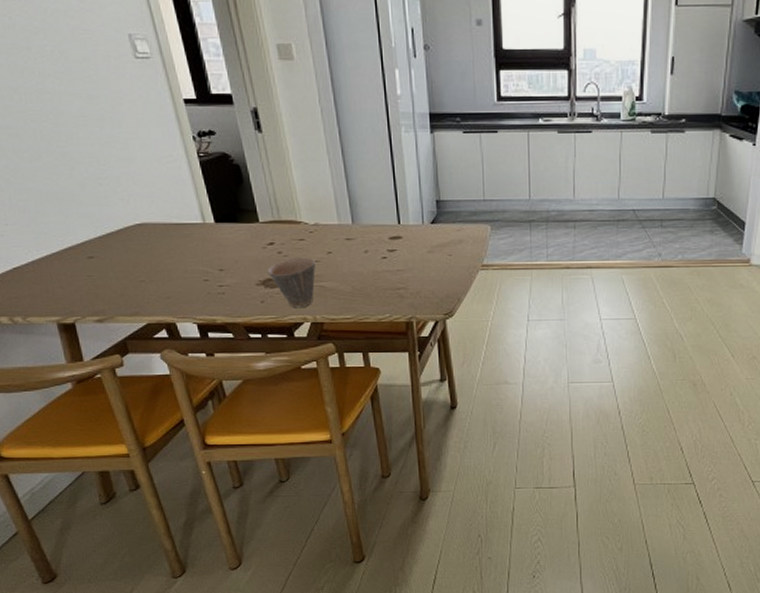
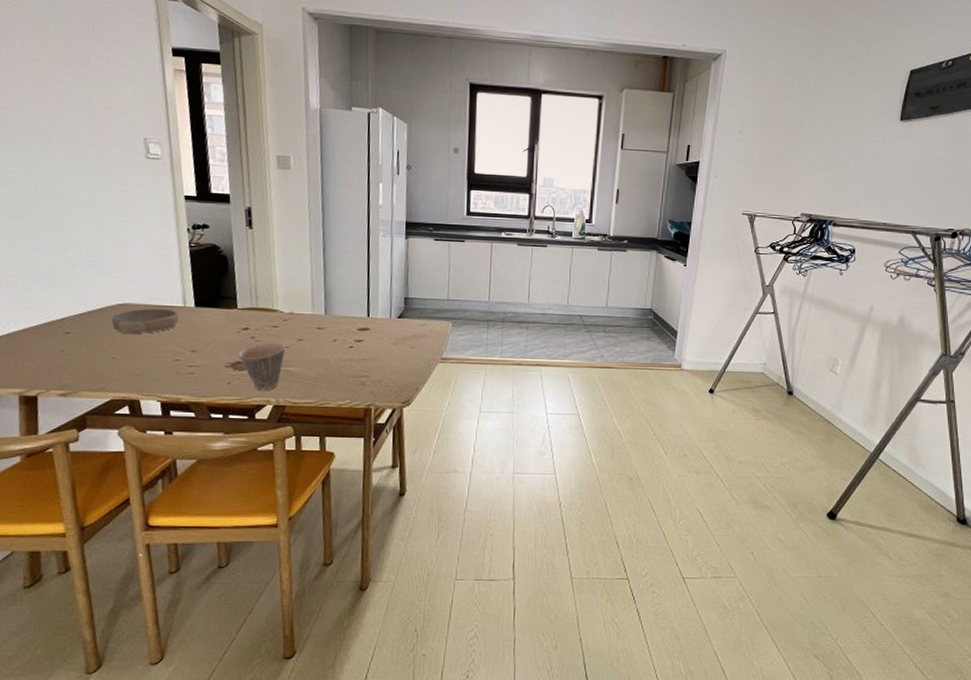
bowl: none [132,227,201,256] -> present [111,309,179,335]

